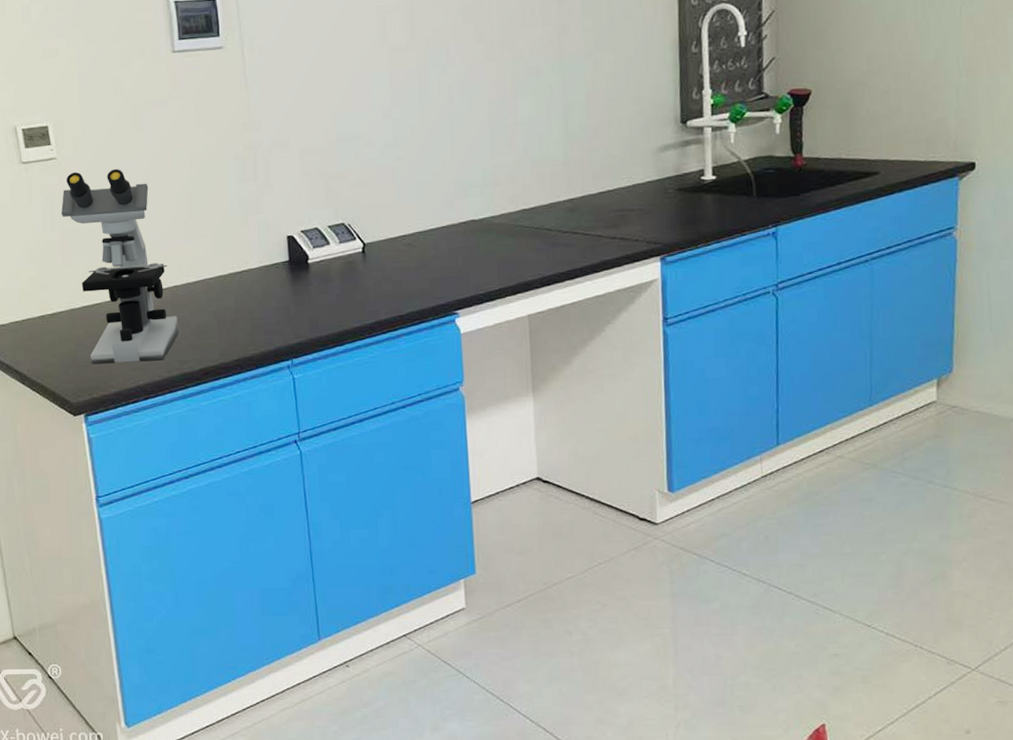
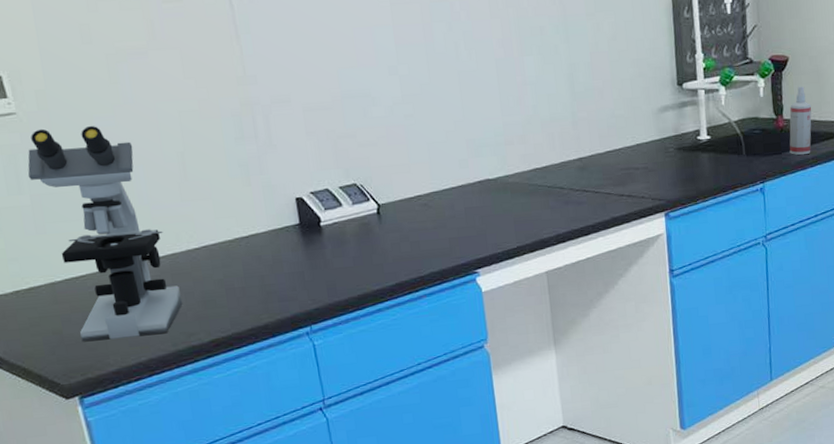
spray bottle: none [808,121,838,197] -> present [789,86,812,155]

